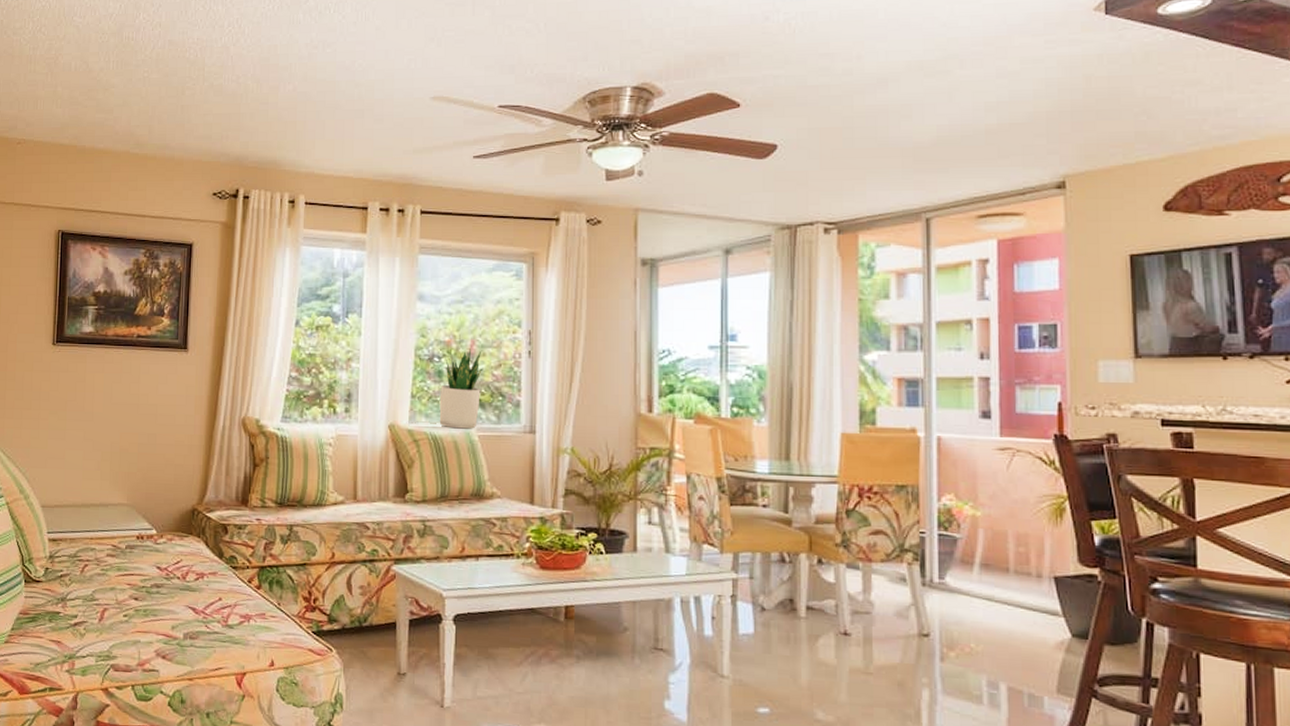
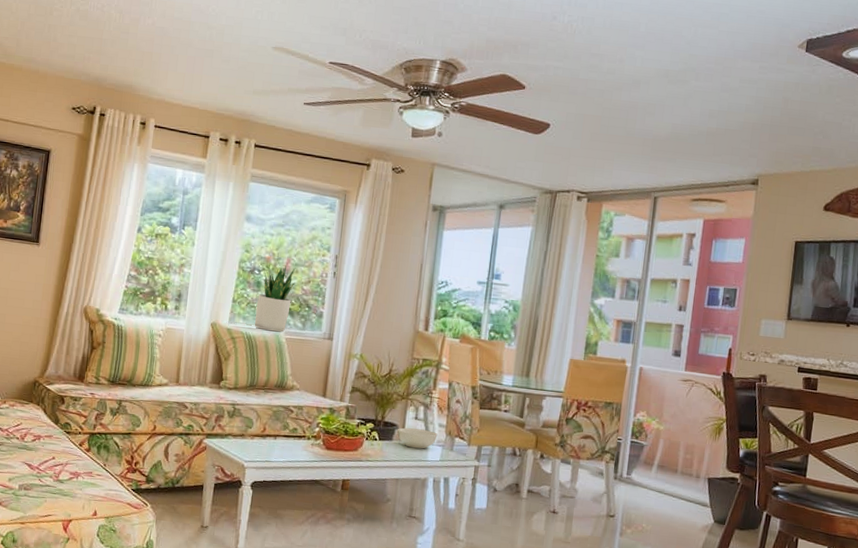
bowl: none [627,535,680,562] -> present [397,427,438,449]

